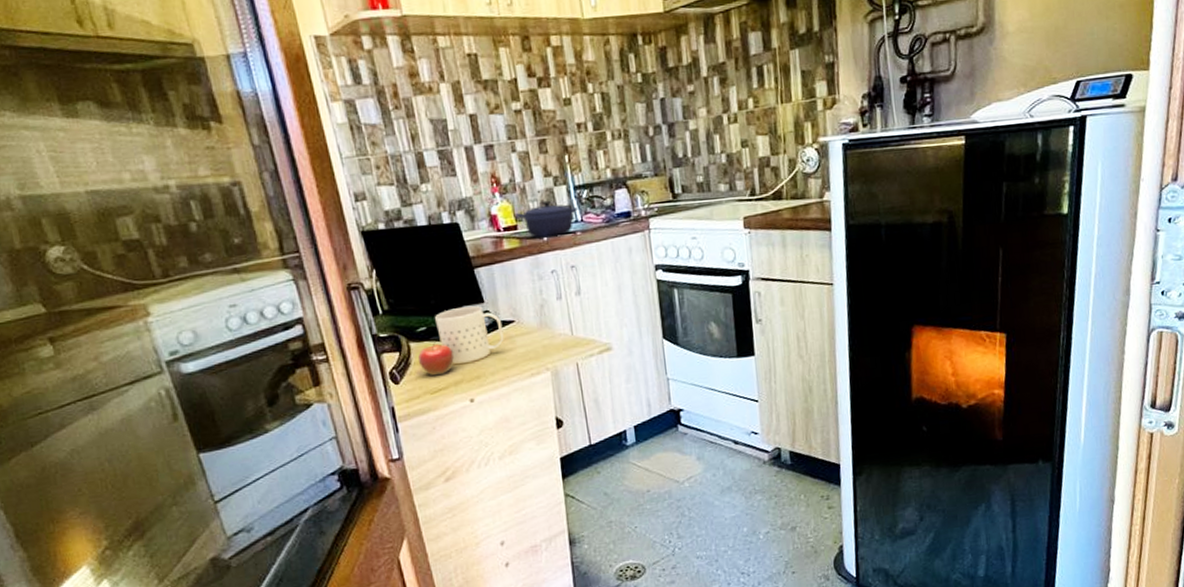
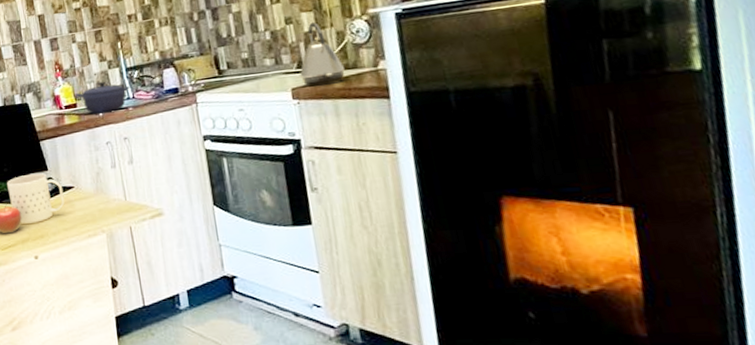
kettle: none [752,147,795,216] -> present [300,22,346,87]

